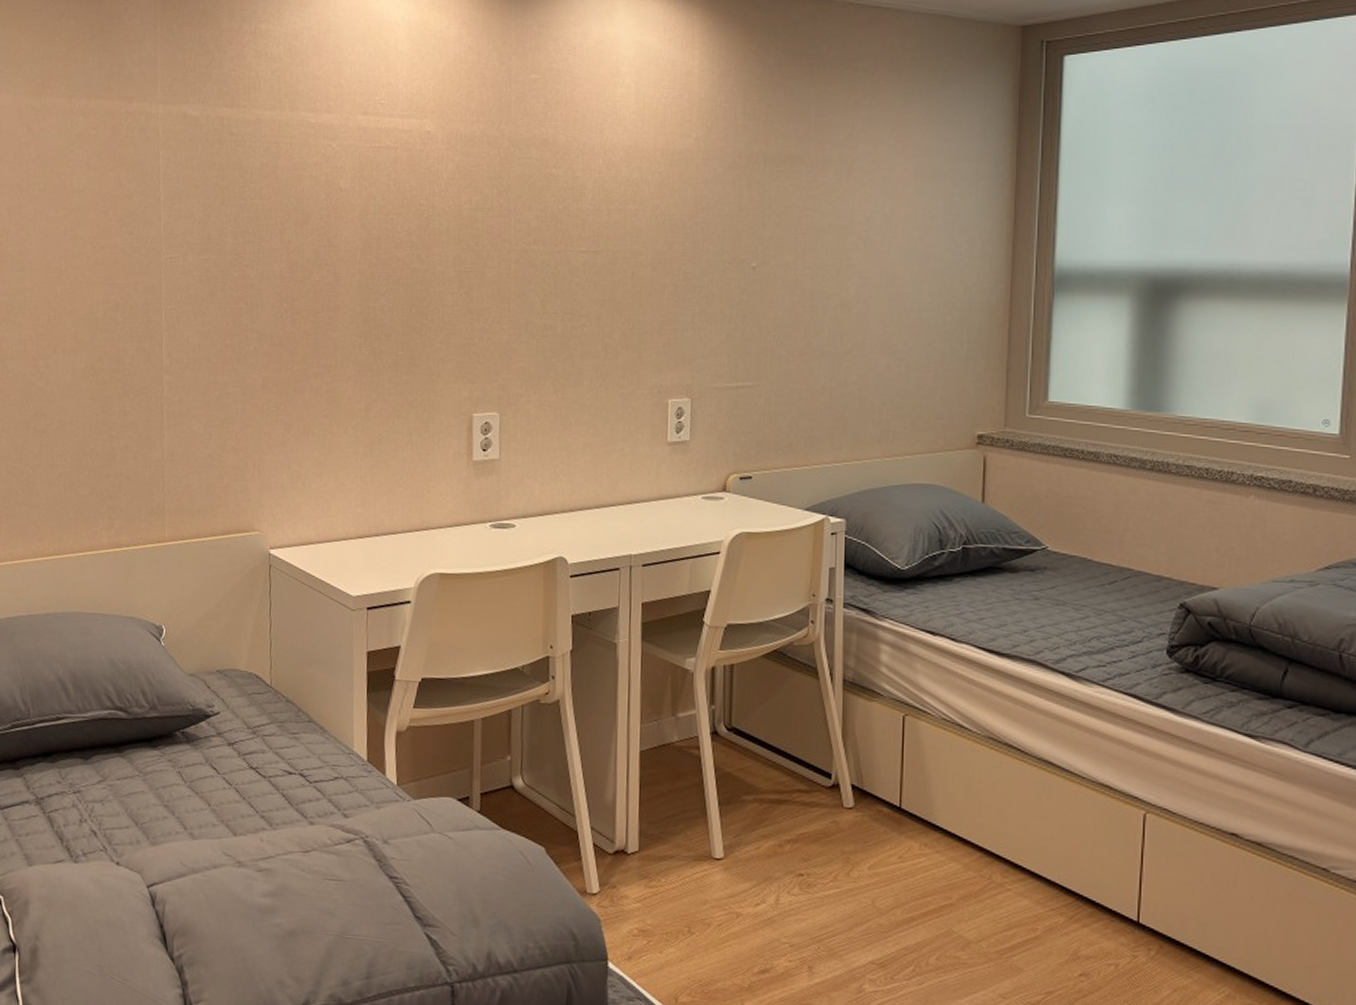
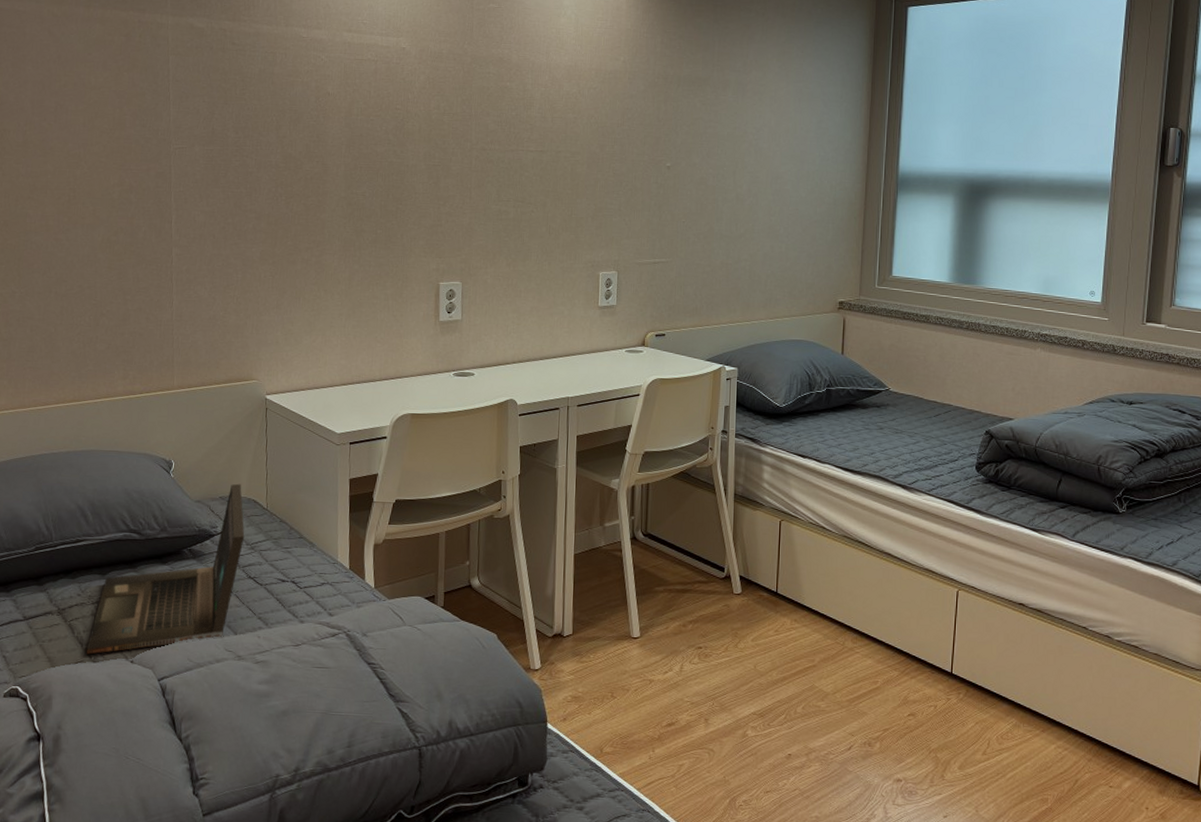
laptop: none [66,654,246,853] -> present [86,483,245,655]

